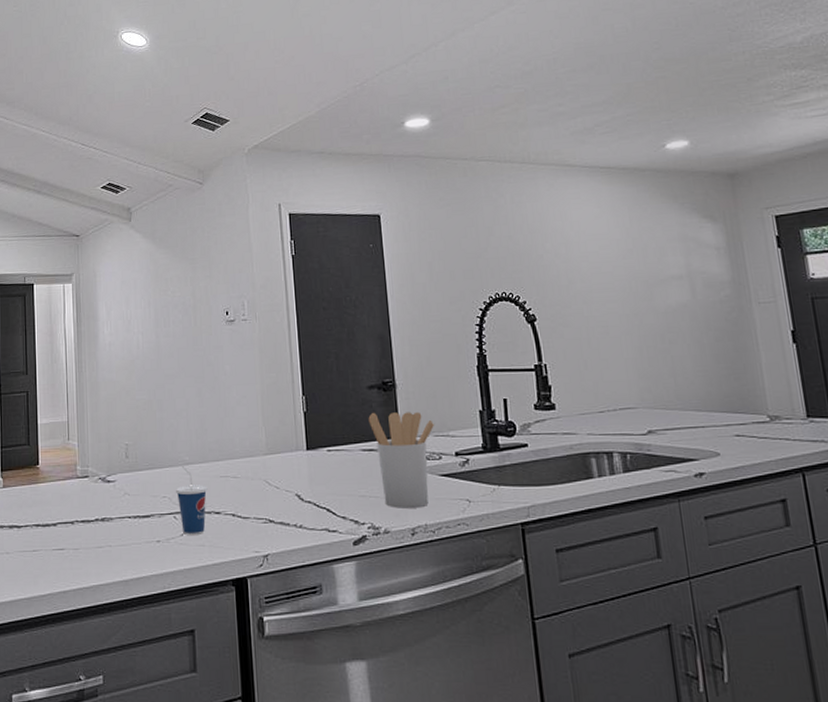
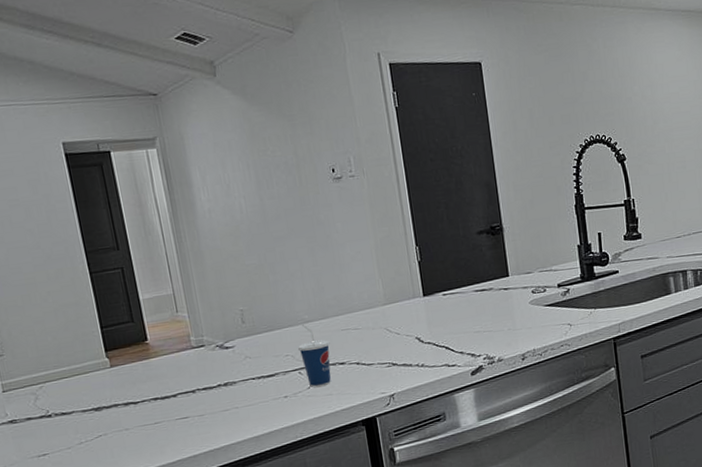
utensil holder: present [368,411,435,508] -> none [479,251,540,339]

